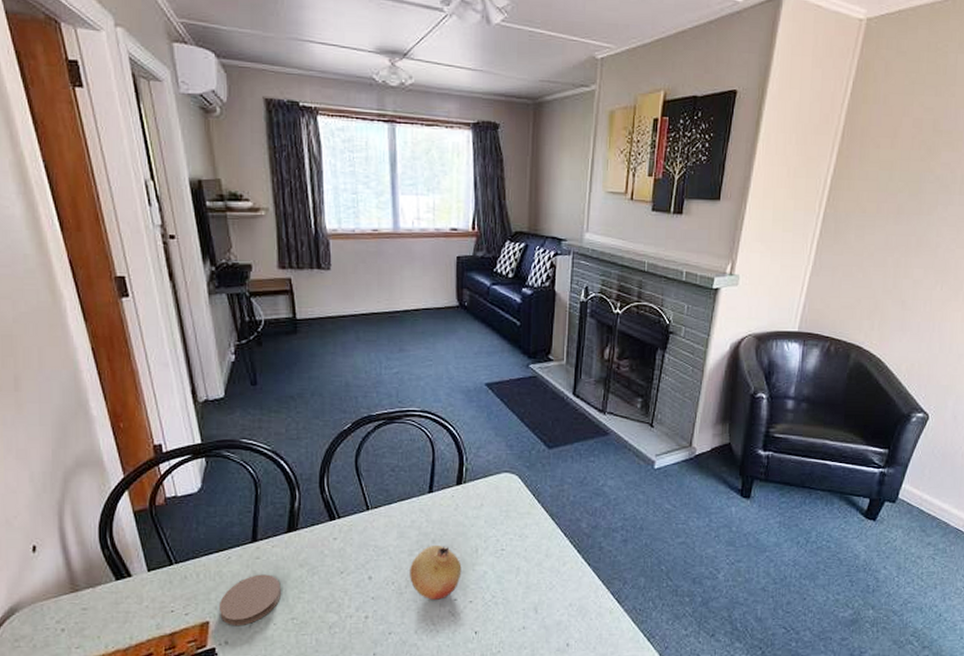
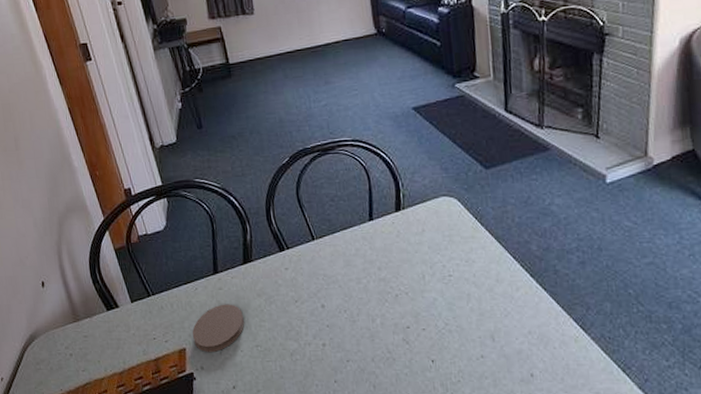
fruit: present [410,546,462,600] -> none [359,273,411,327]

